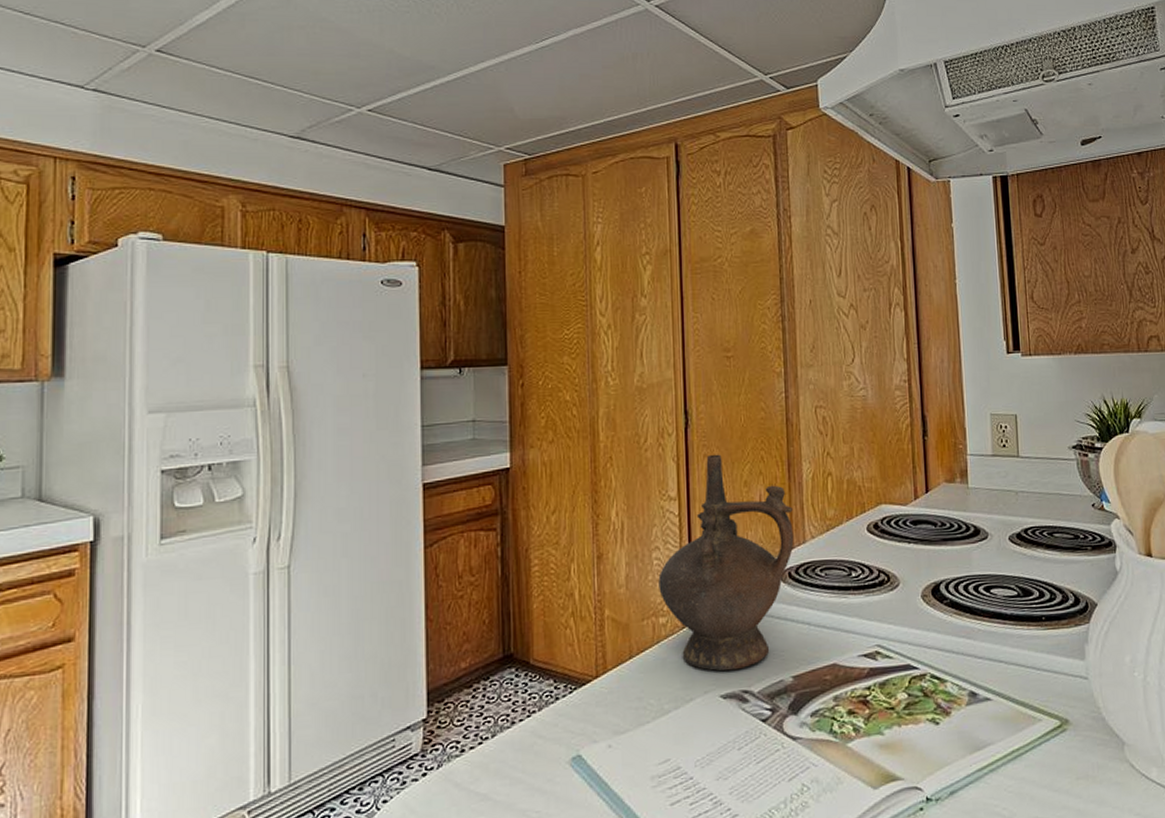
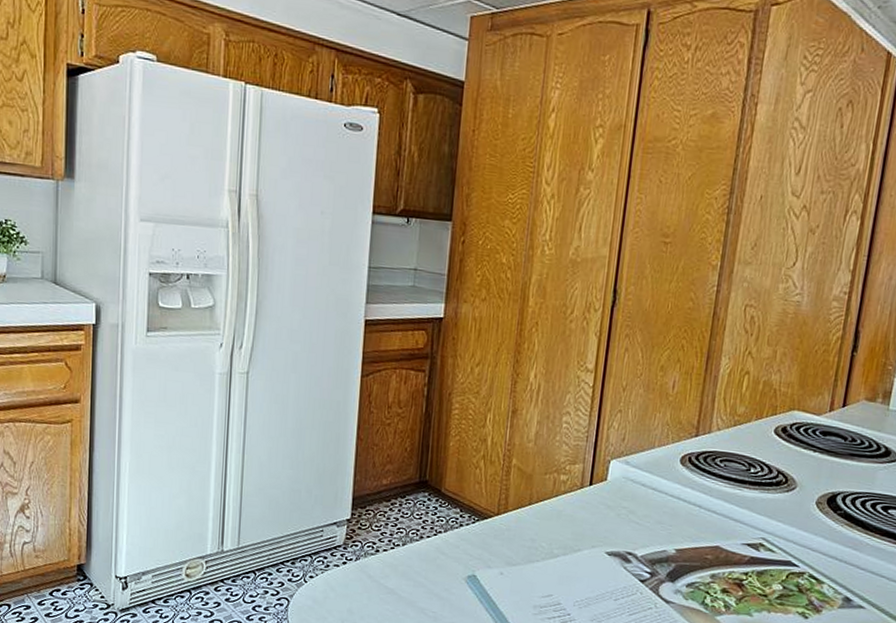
ceremonial vessel: present [658,454,794,671] -> none [564,335,704,534]

